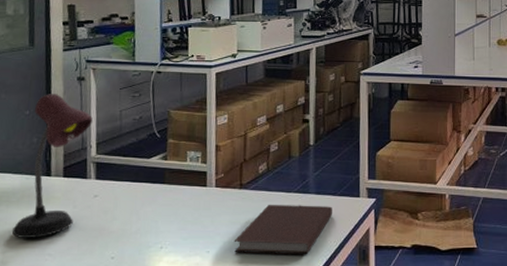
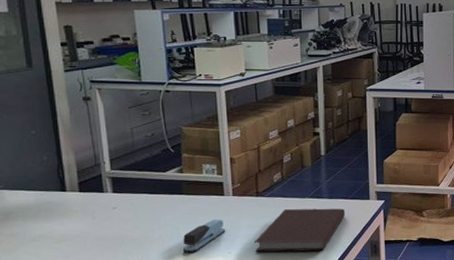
desk lamp: present [11,94,93,238] -> none [32,114,103,249]
stapler: none [160,213,206,250] -> present [183,219,226,253]

